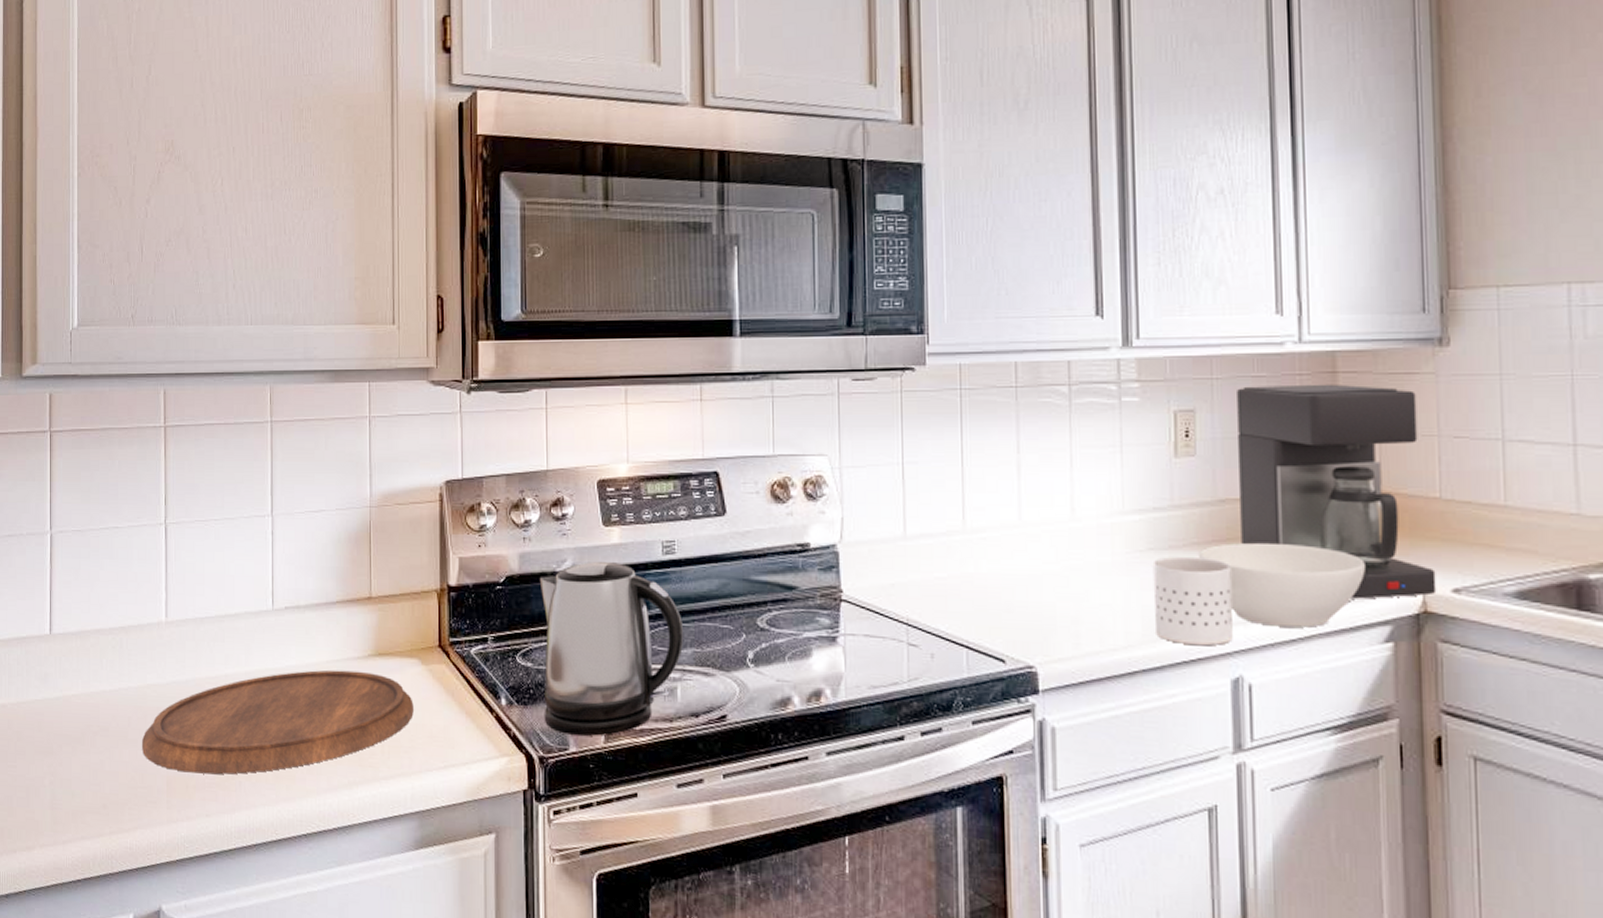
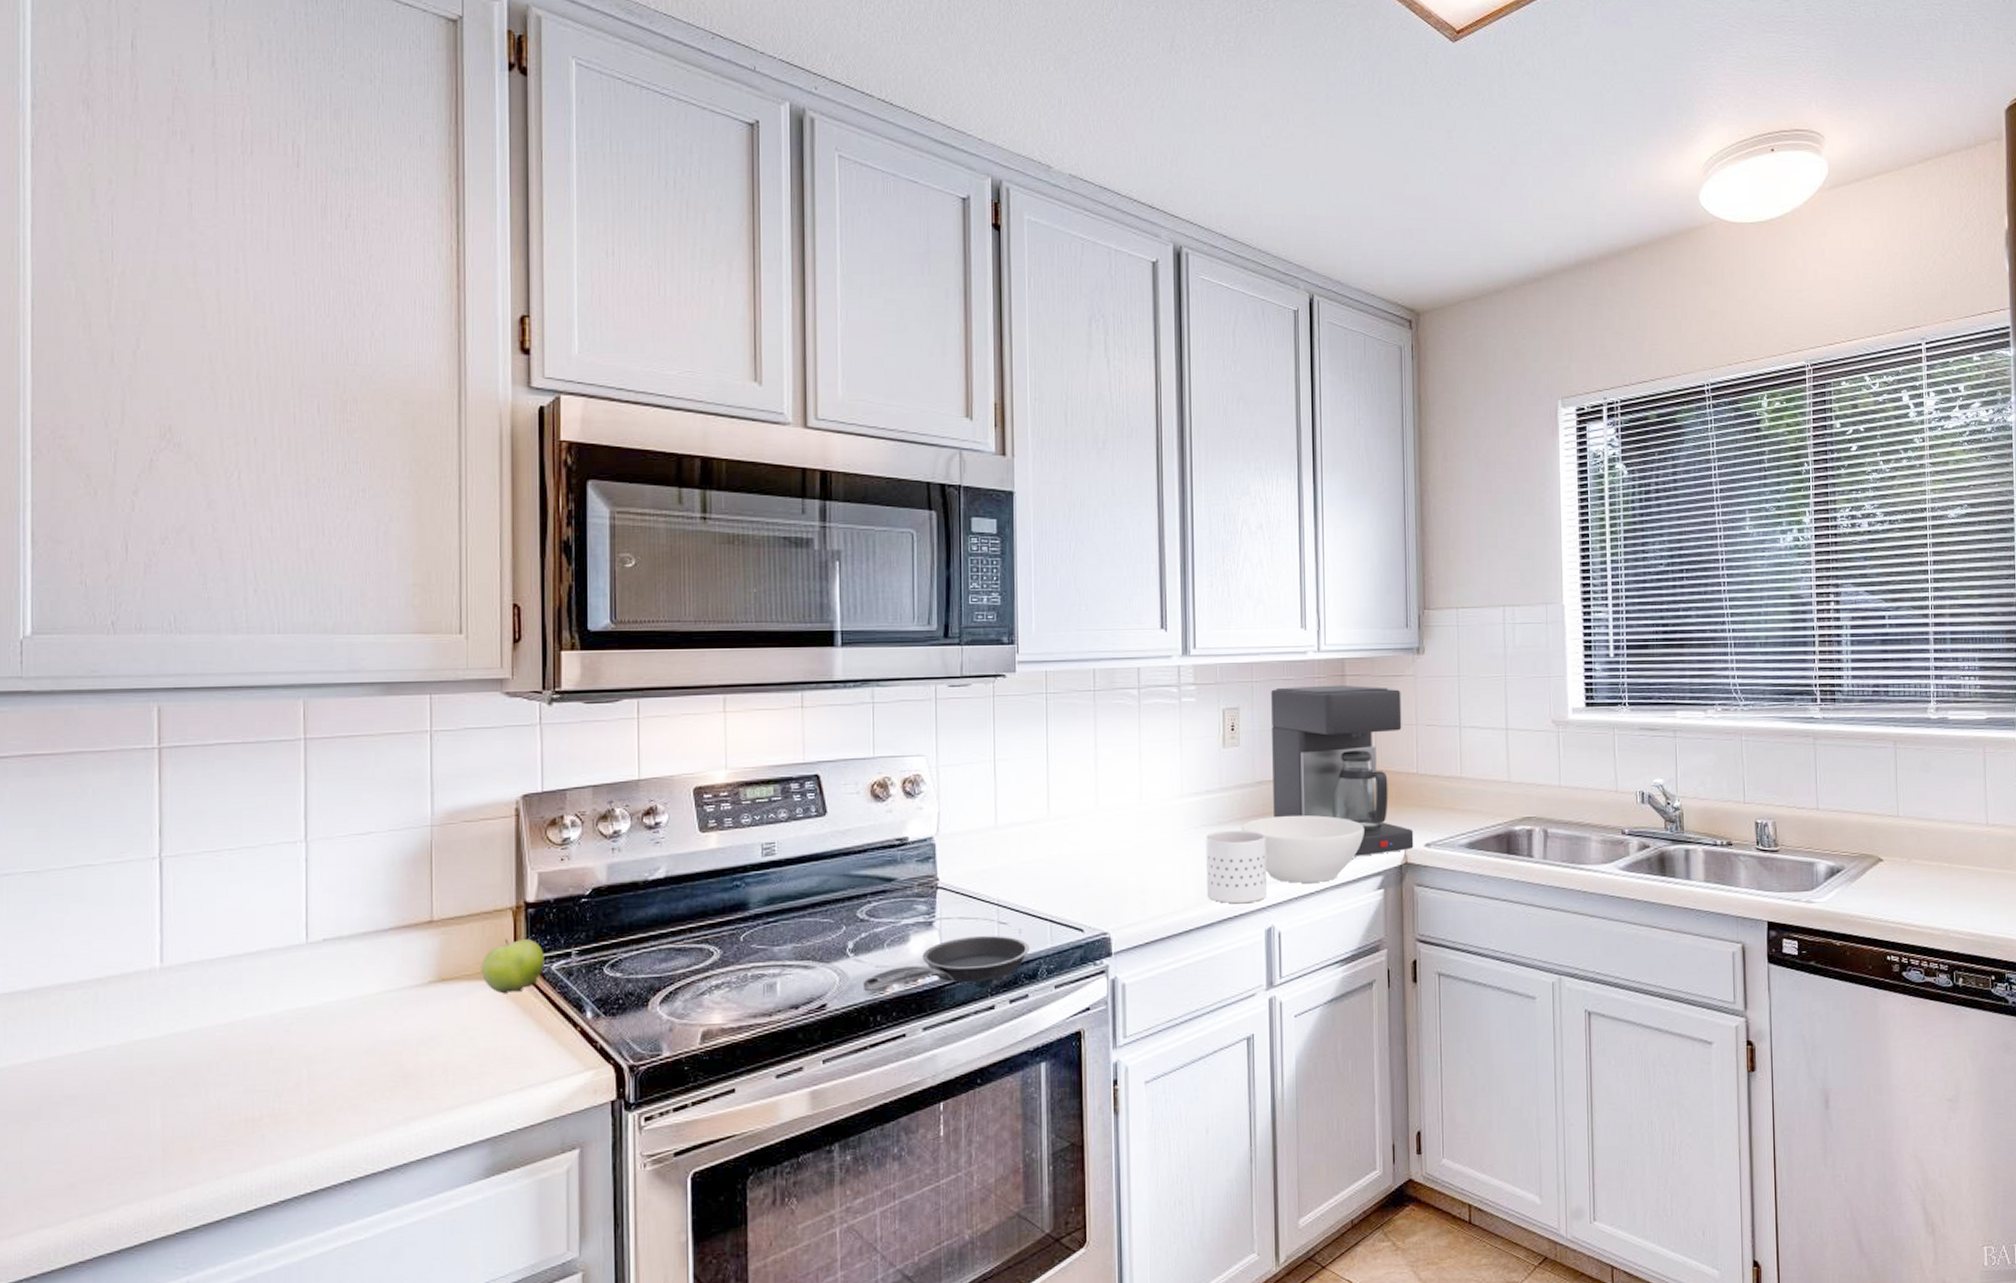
cutting board: present [142,669,414,774] -> none [127,999,484,1134]
fruit: none [410,620,465,672] -> present [480,938,545,993]
kettle: present [539,561,684,736] -> none [630,866,784,1040]
frying pan: none [763,656,943,709] -> present [862,935,1029,992]

